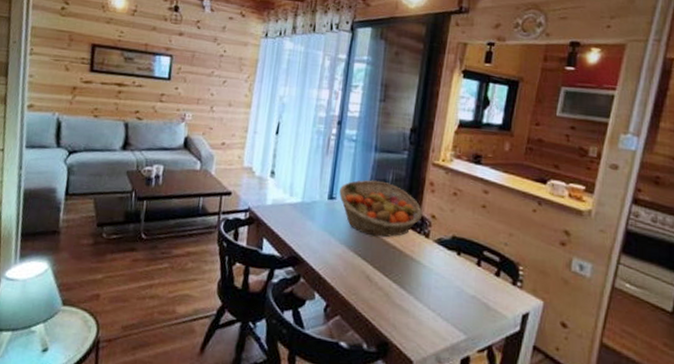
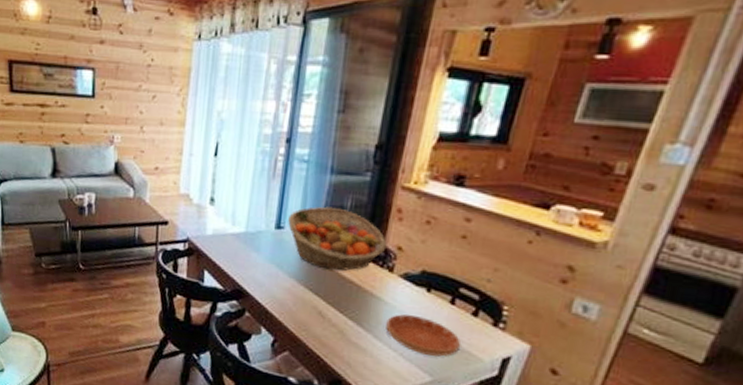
saucer: none [425,276,487,315] -> present [386,314,460,357]

